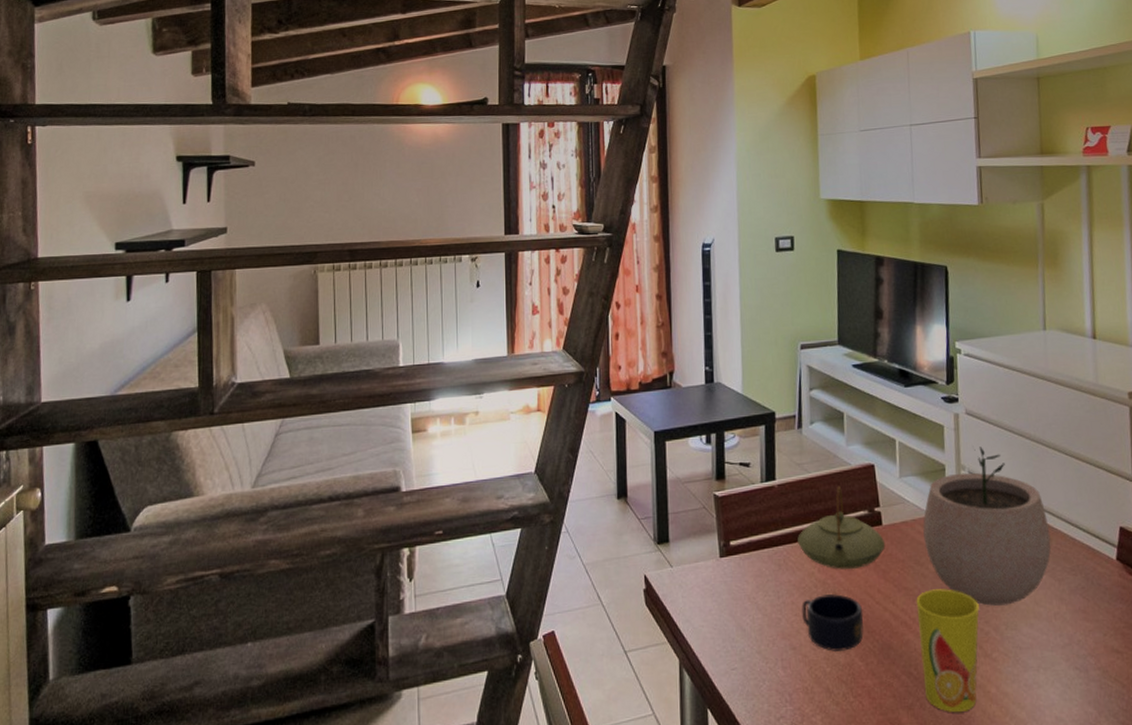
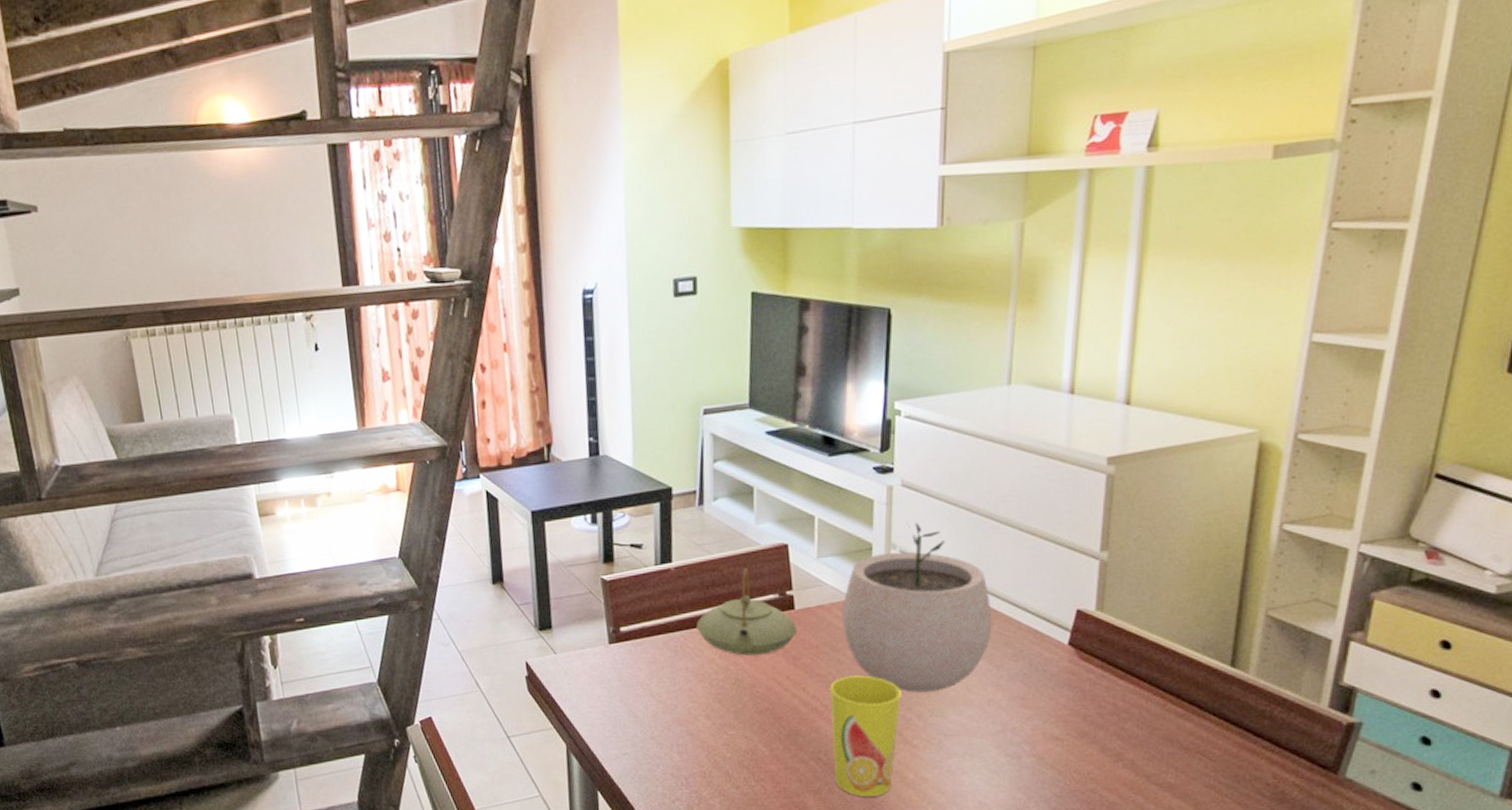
mug: present [802,594,864,651] -> none [700,681,769,737]

